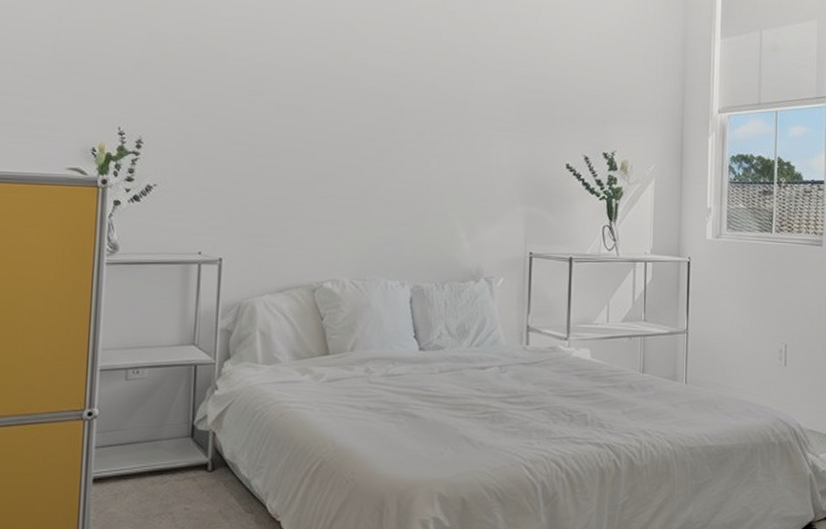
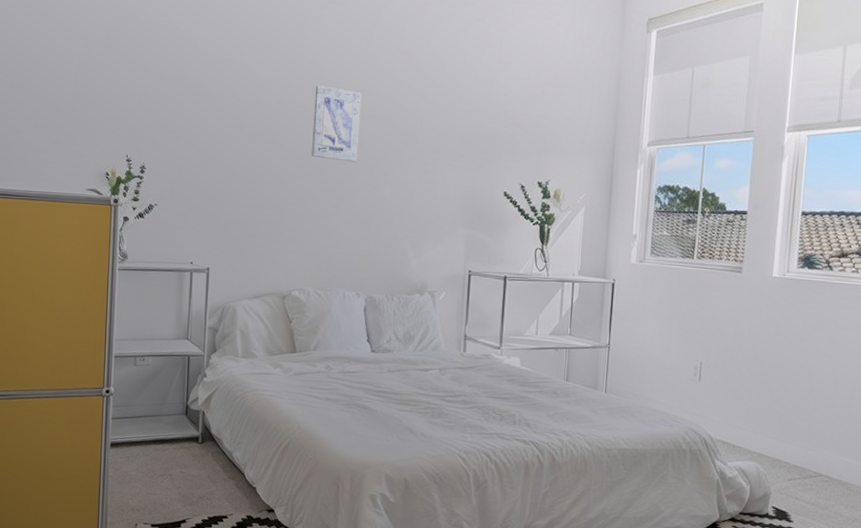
wall art: none [346,48,404,133] -> present [312,85,362,162]

